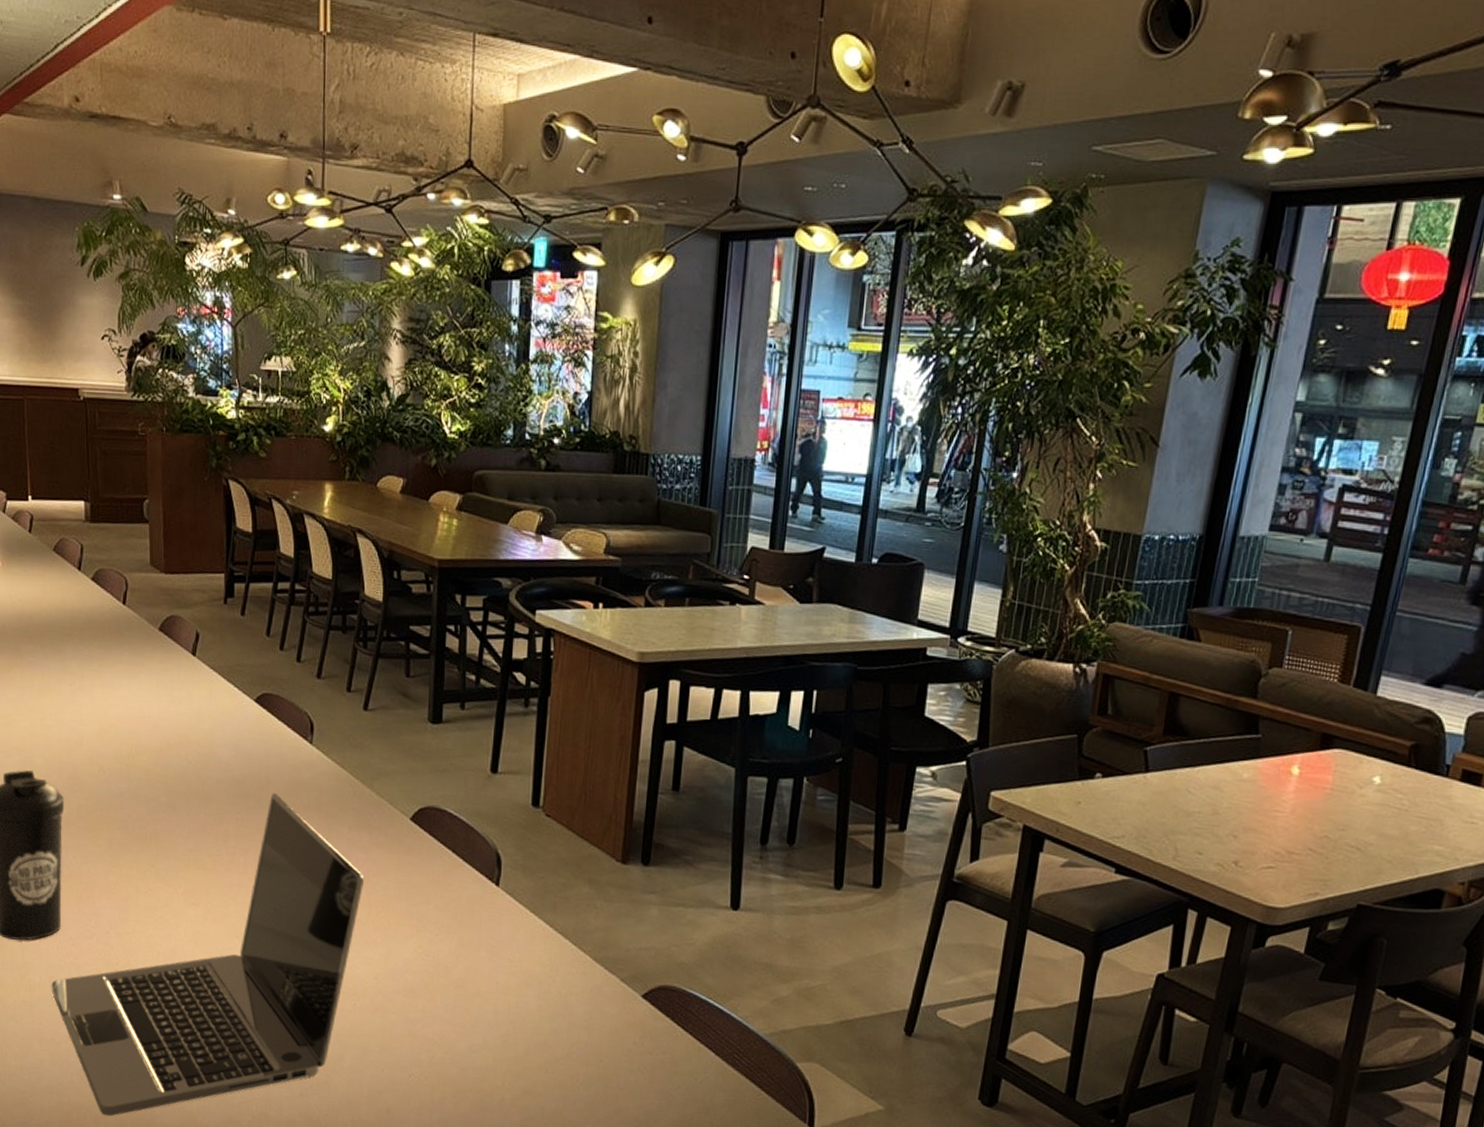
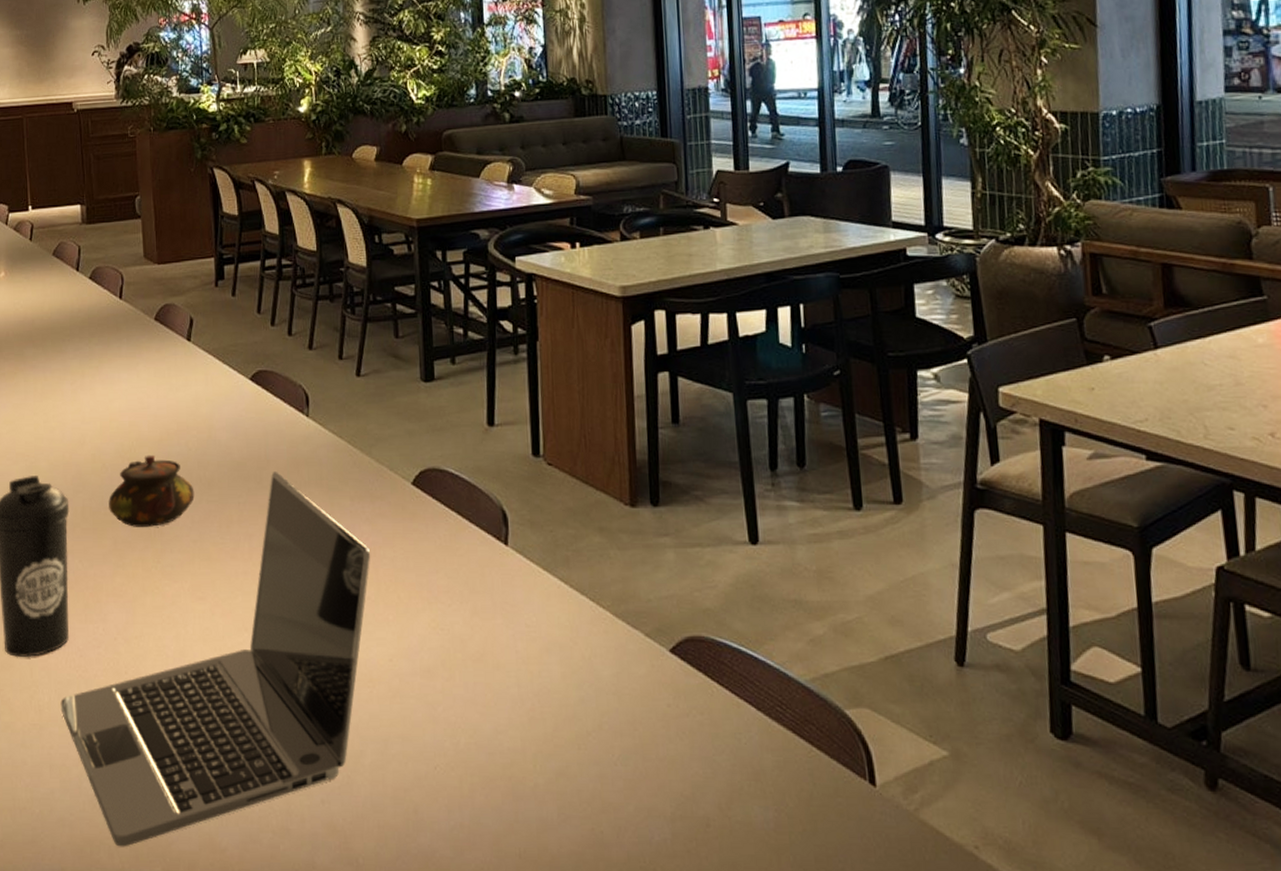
teapot: none [105,763,192,833] -> present [109,454,195,527]

